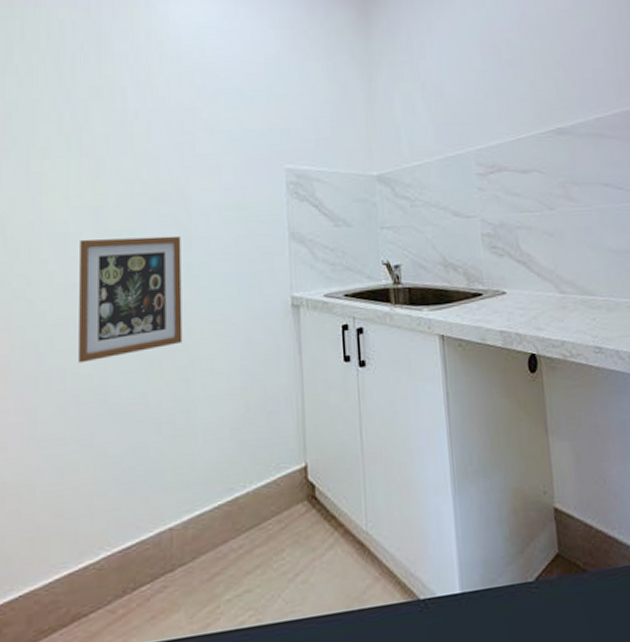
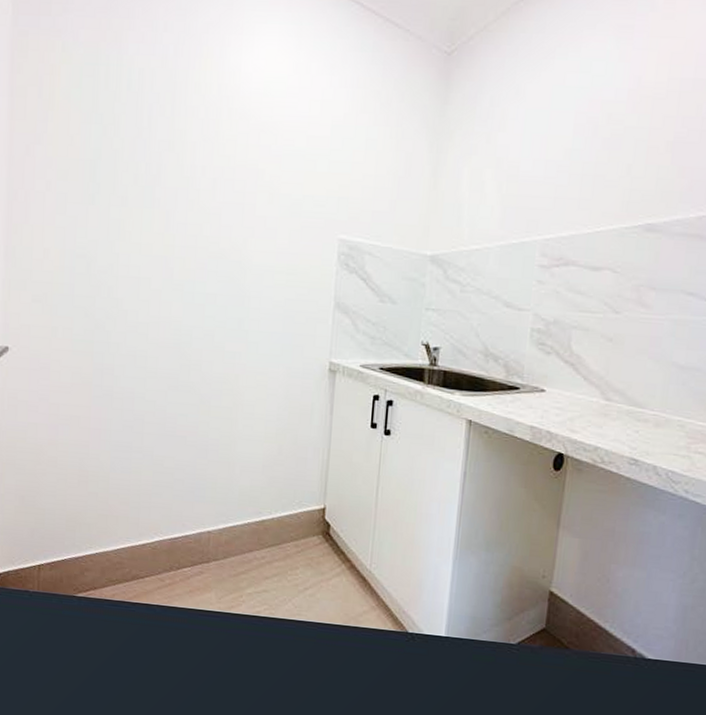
picture frame: present [79,235,183,363] -> none [144,285,235,390]

